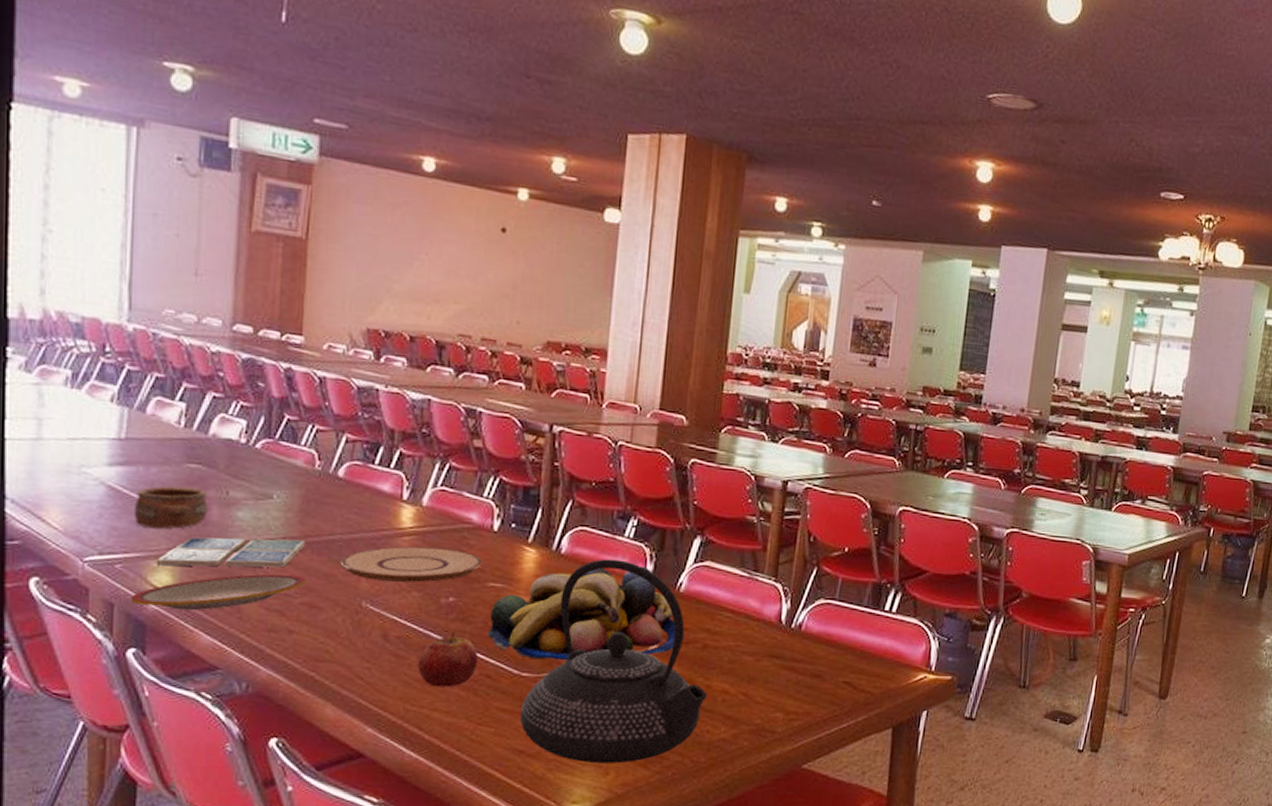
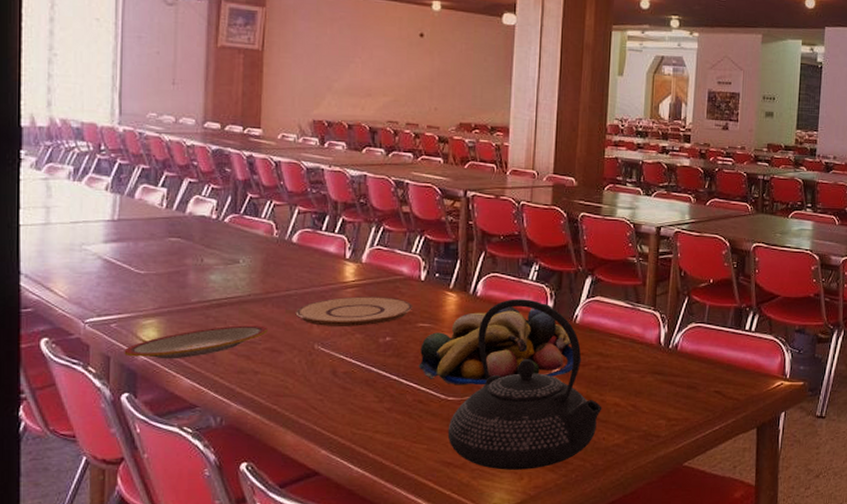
pottery: present [135,486,208,530] -> none [126,257,186,293]
drink coaster: present [156,537,305,568] -> none [144,296,267,323]
apple: present [417,631,478,687] -> none [361,365,411,413]

